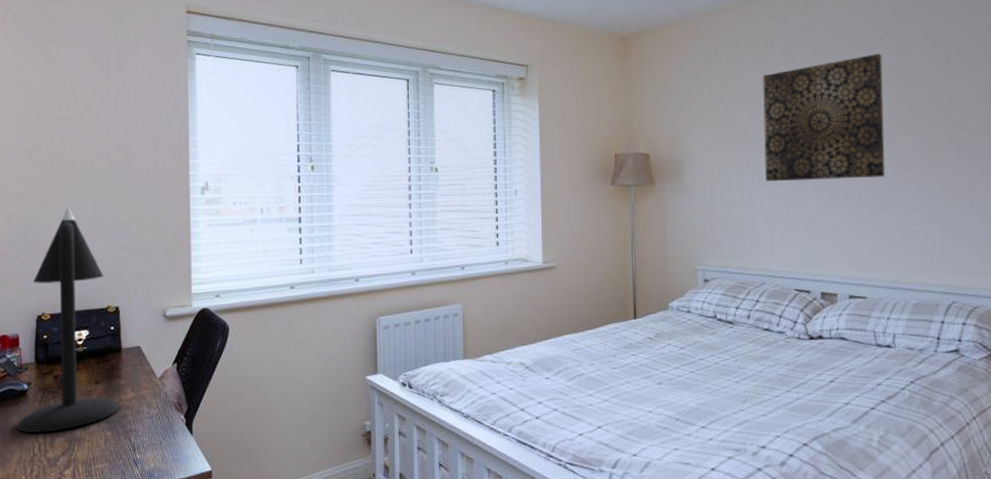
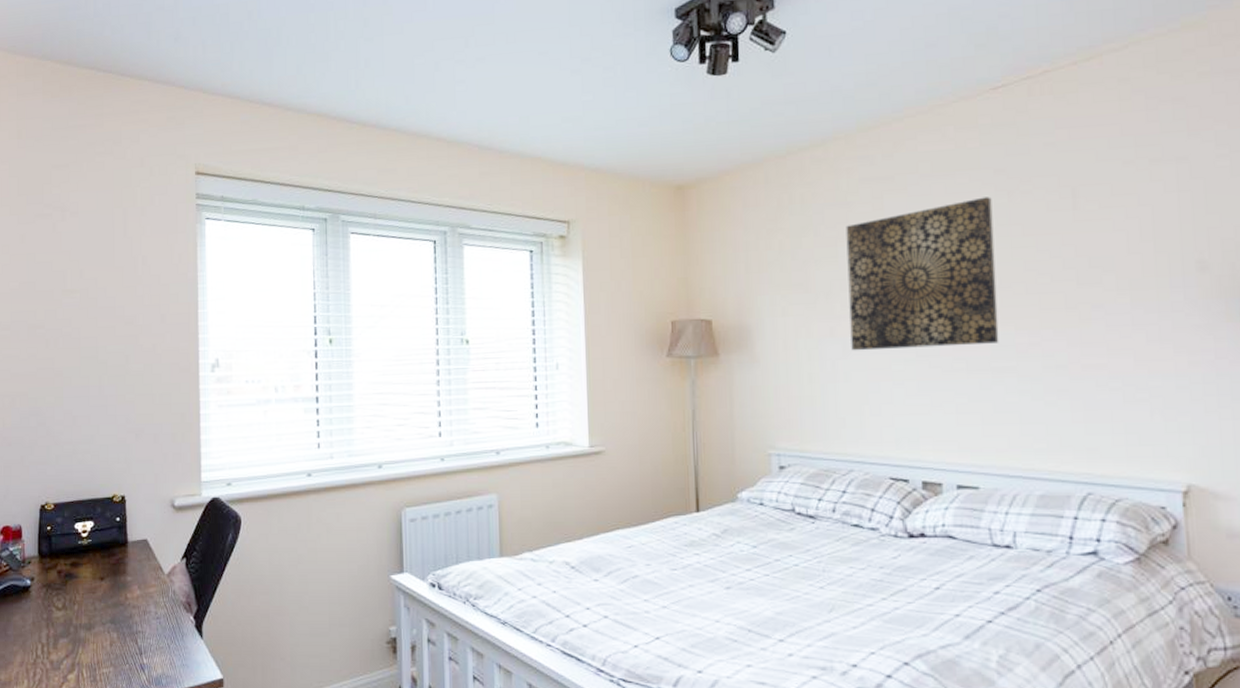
desk lamp: present [16,206,119,432] -> none [19,386,125,633]

